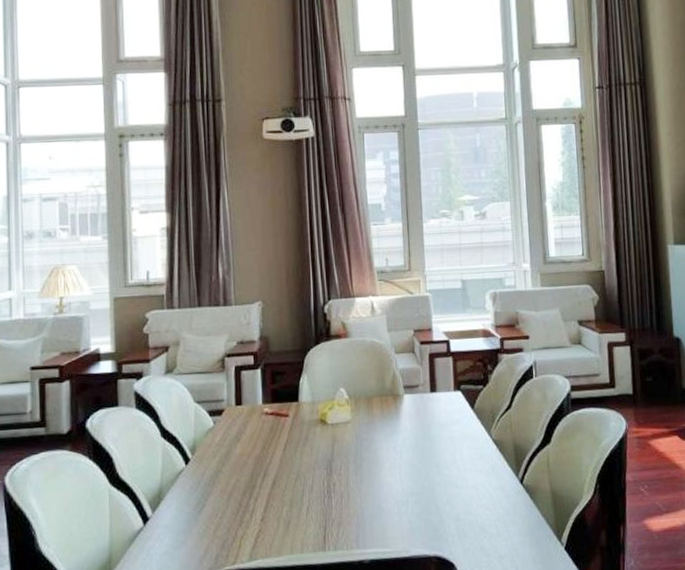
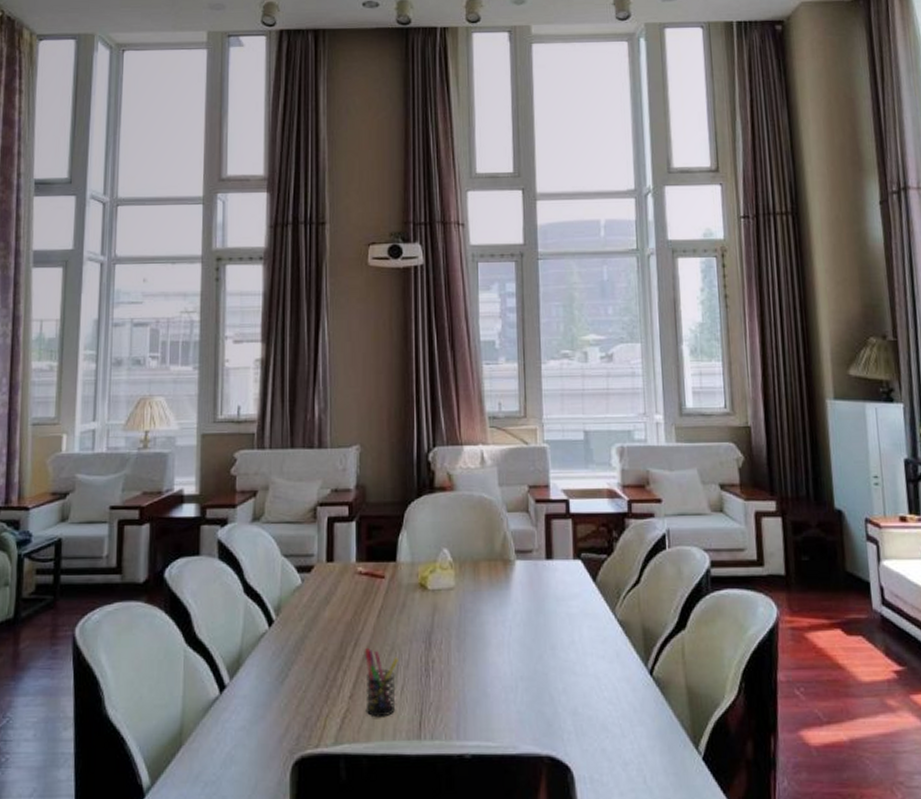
pen holder: none [273,477,304,536] -> present [365,648,398,718]

